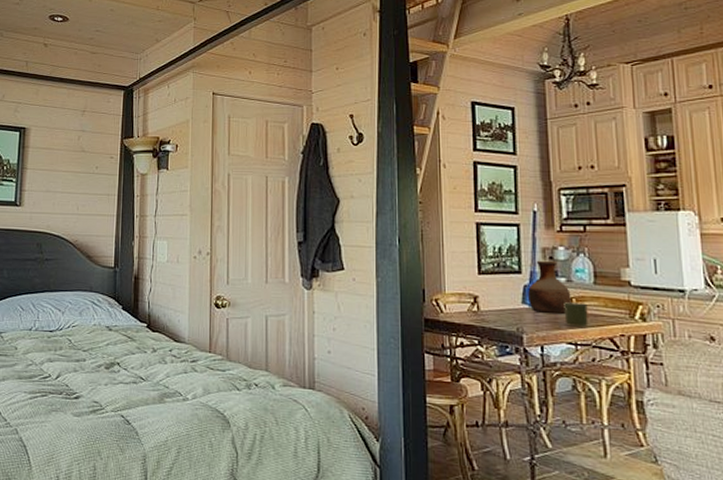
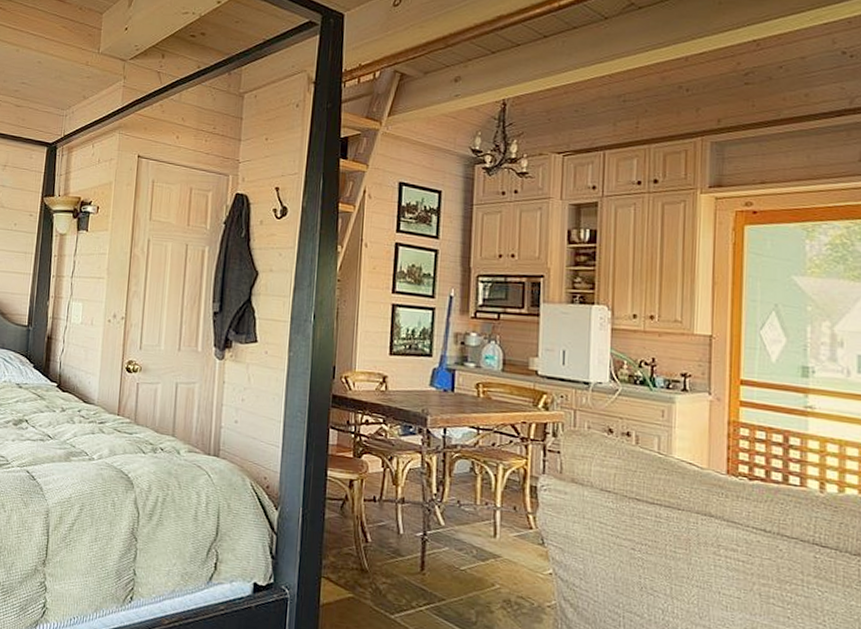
vase: present [528,260,571,315] -> none [436,344,478,400]
mug: present [564,302,588,327] -> none [469,387,494,413]

